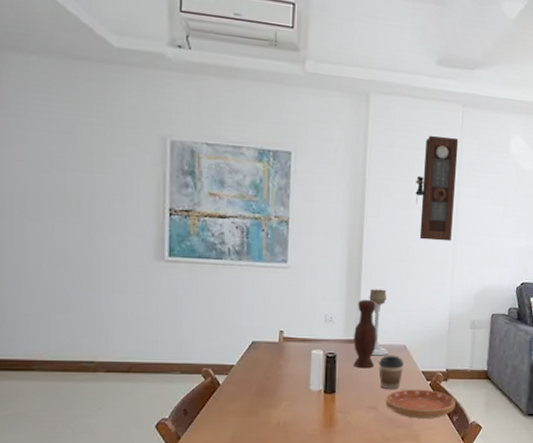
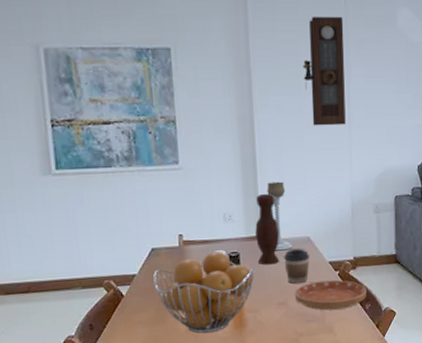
fruit basket: none [251,350,350,428] -> present [153,251,255,333]

